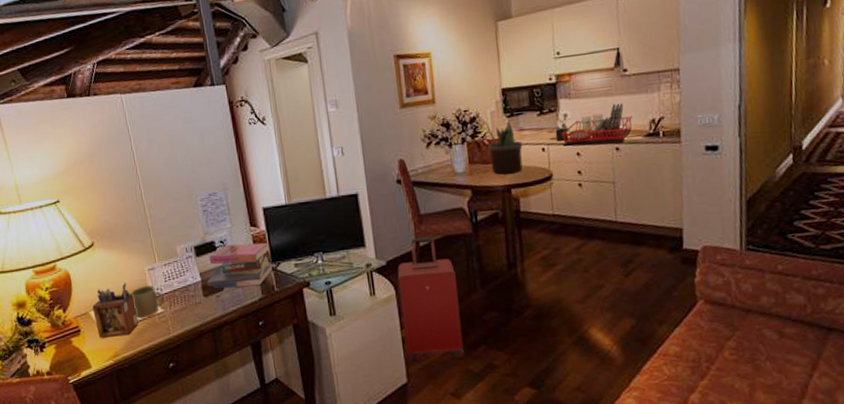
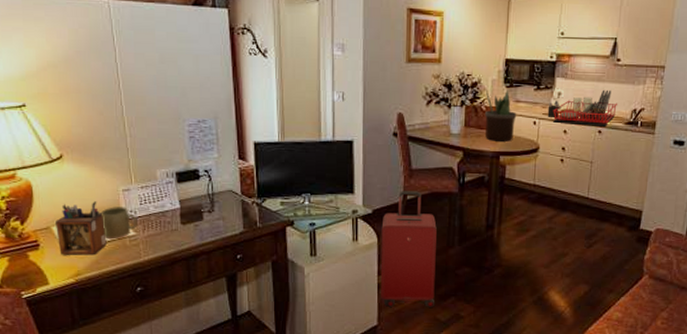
books: present [207,242,273,289] -> none [186,174,257,218]

